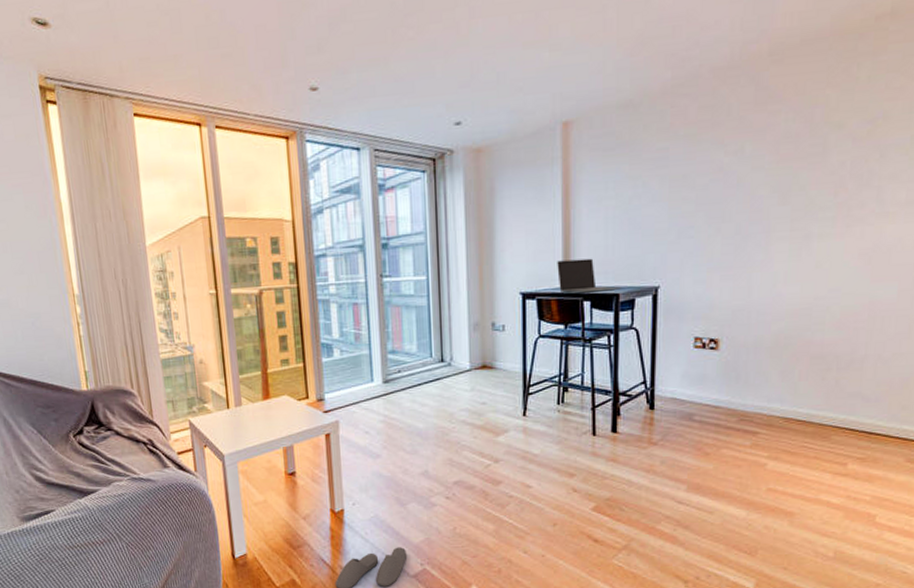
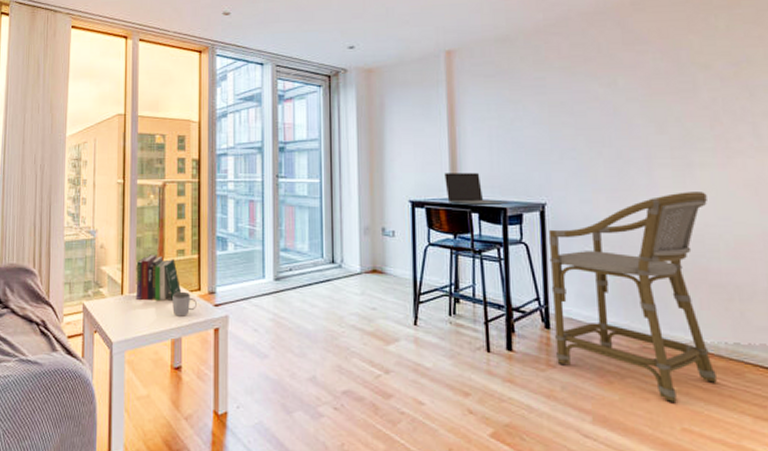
books: none [239,366,290,413] -> present [136,255,182,302]
mug: none [280,400,306,425] -> present [172,291,197,317]
bar stool: none [657,264,821,468] -> present [548,192,717,404]

